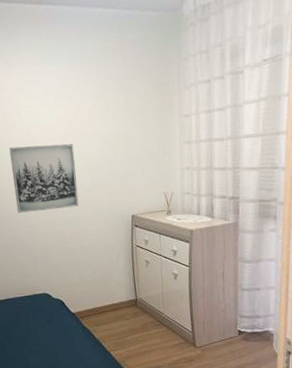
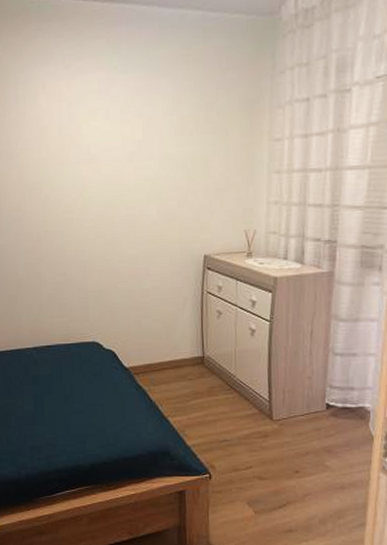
wall art: present [9,143,79,213] -> none [64,166,142,245]

